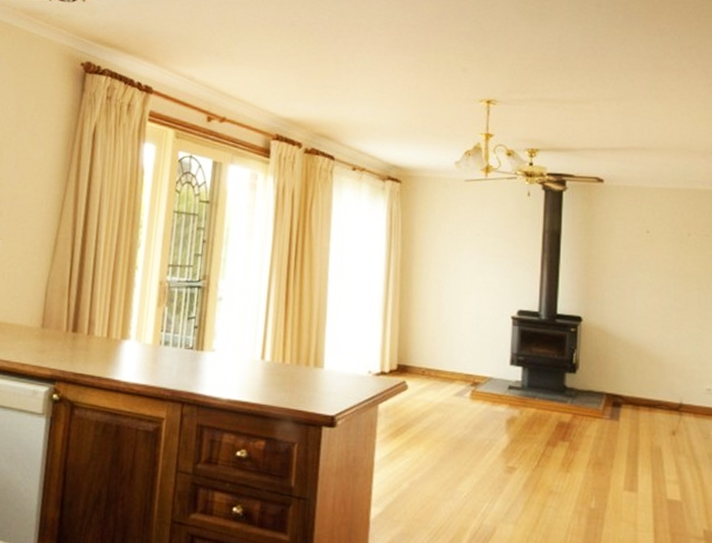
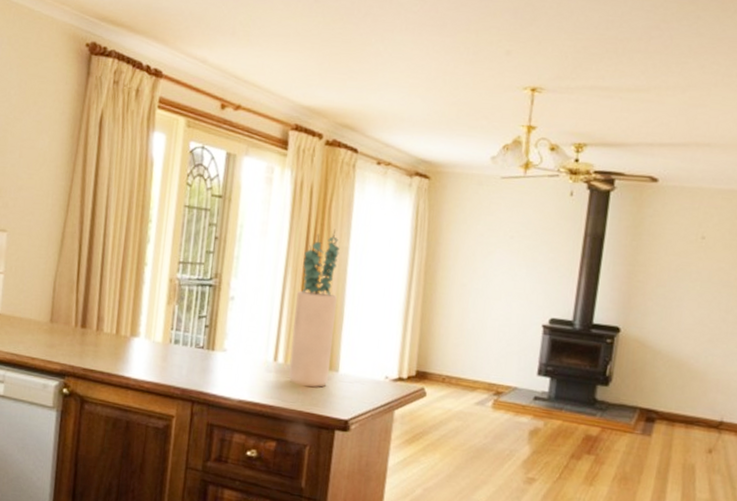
vase: none [276,230,321,384] -> present [288,228,340,387]

